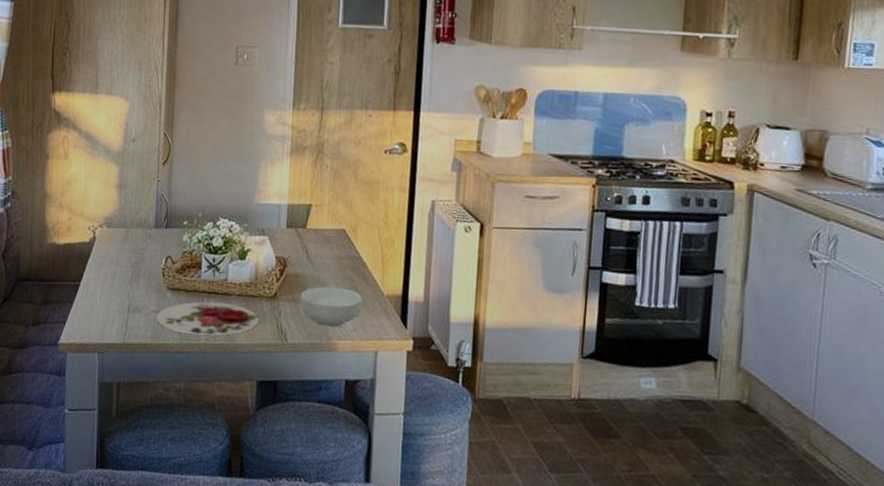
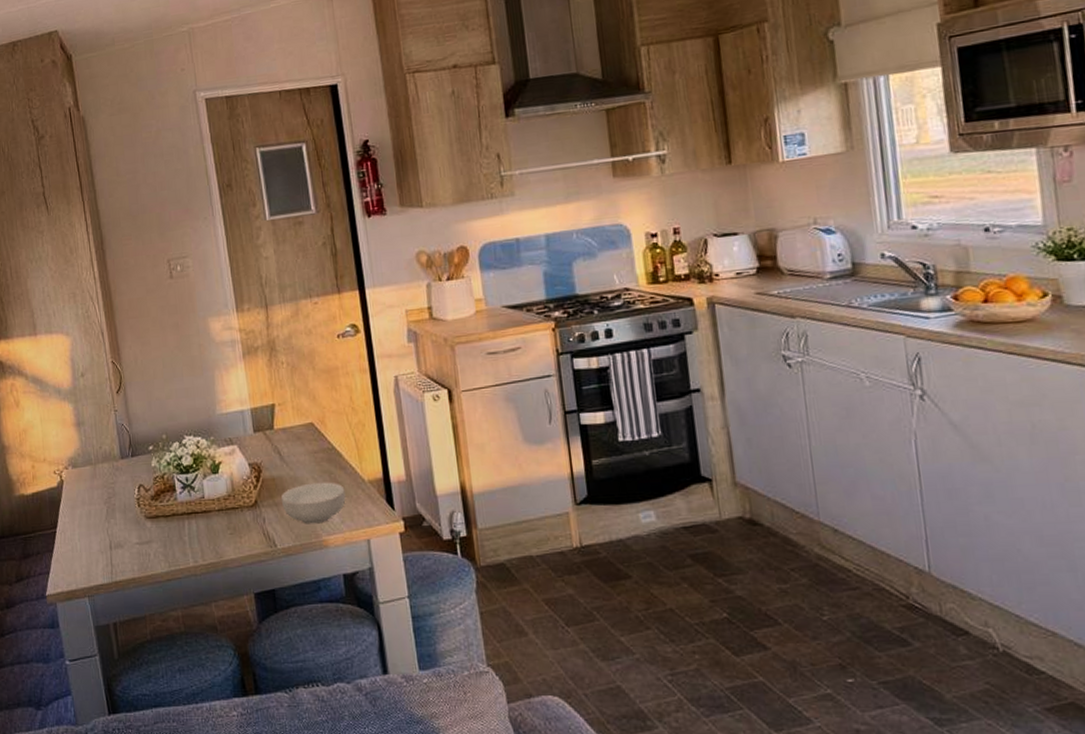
plate: present [156,301,259,336] -> none [140,520,245,560]

